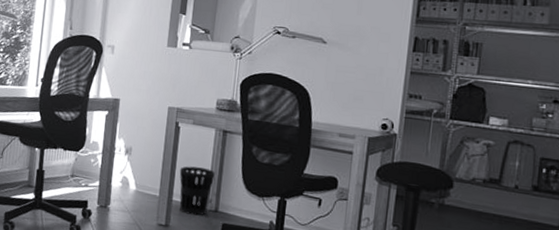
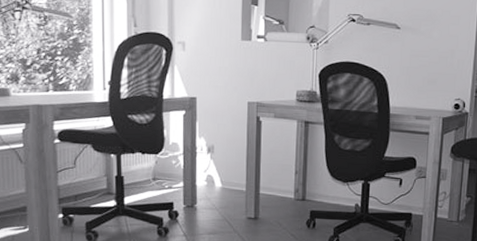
wastebasket: present [179,166,215,216] -> none [264,159,300,206]

